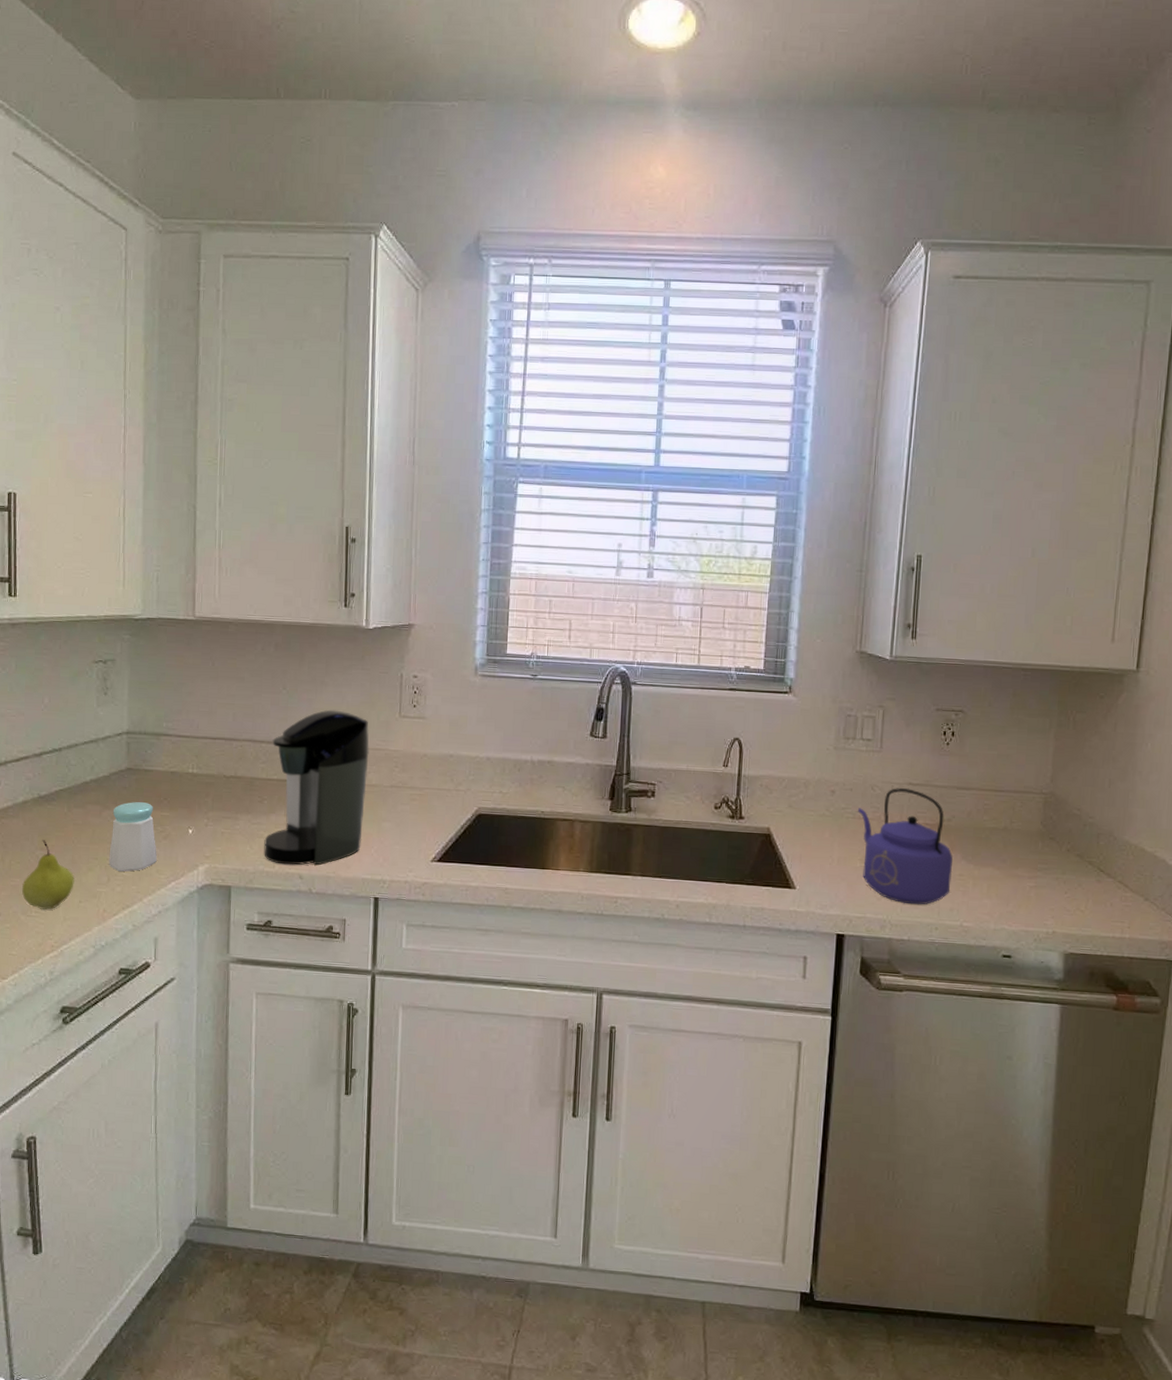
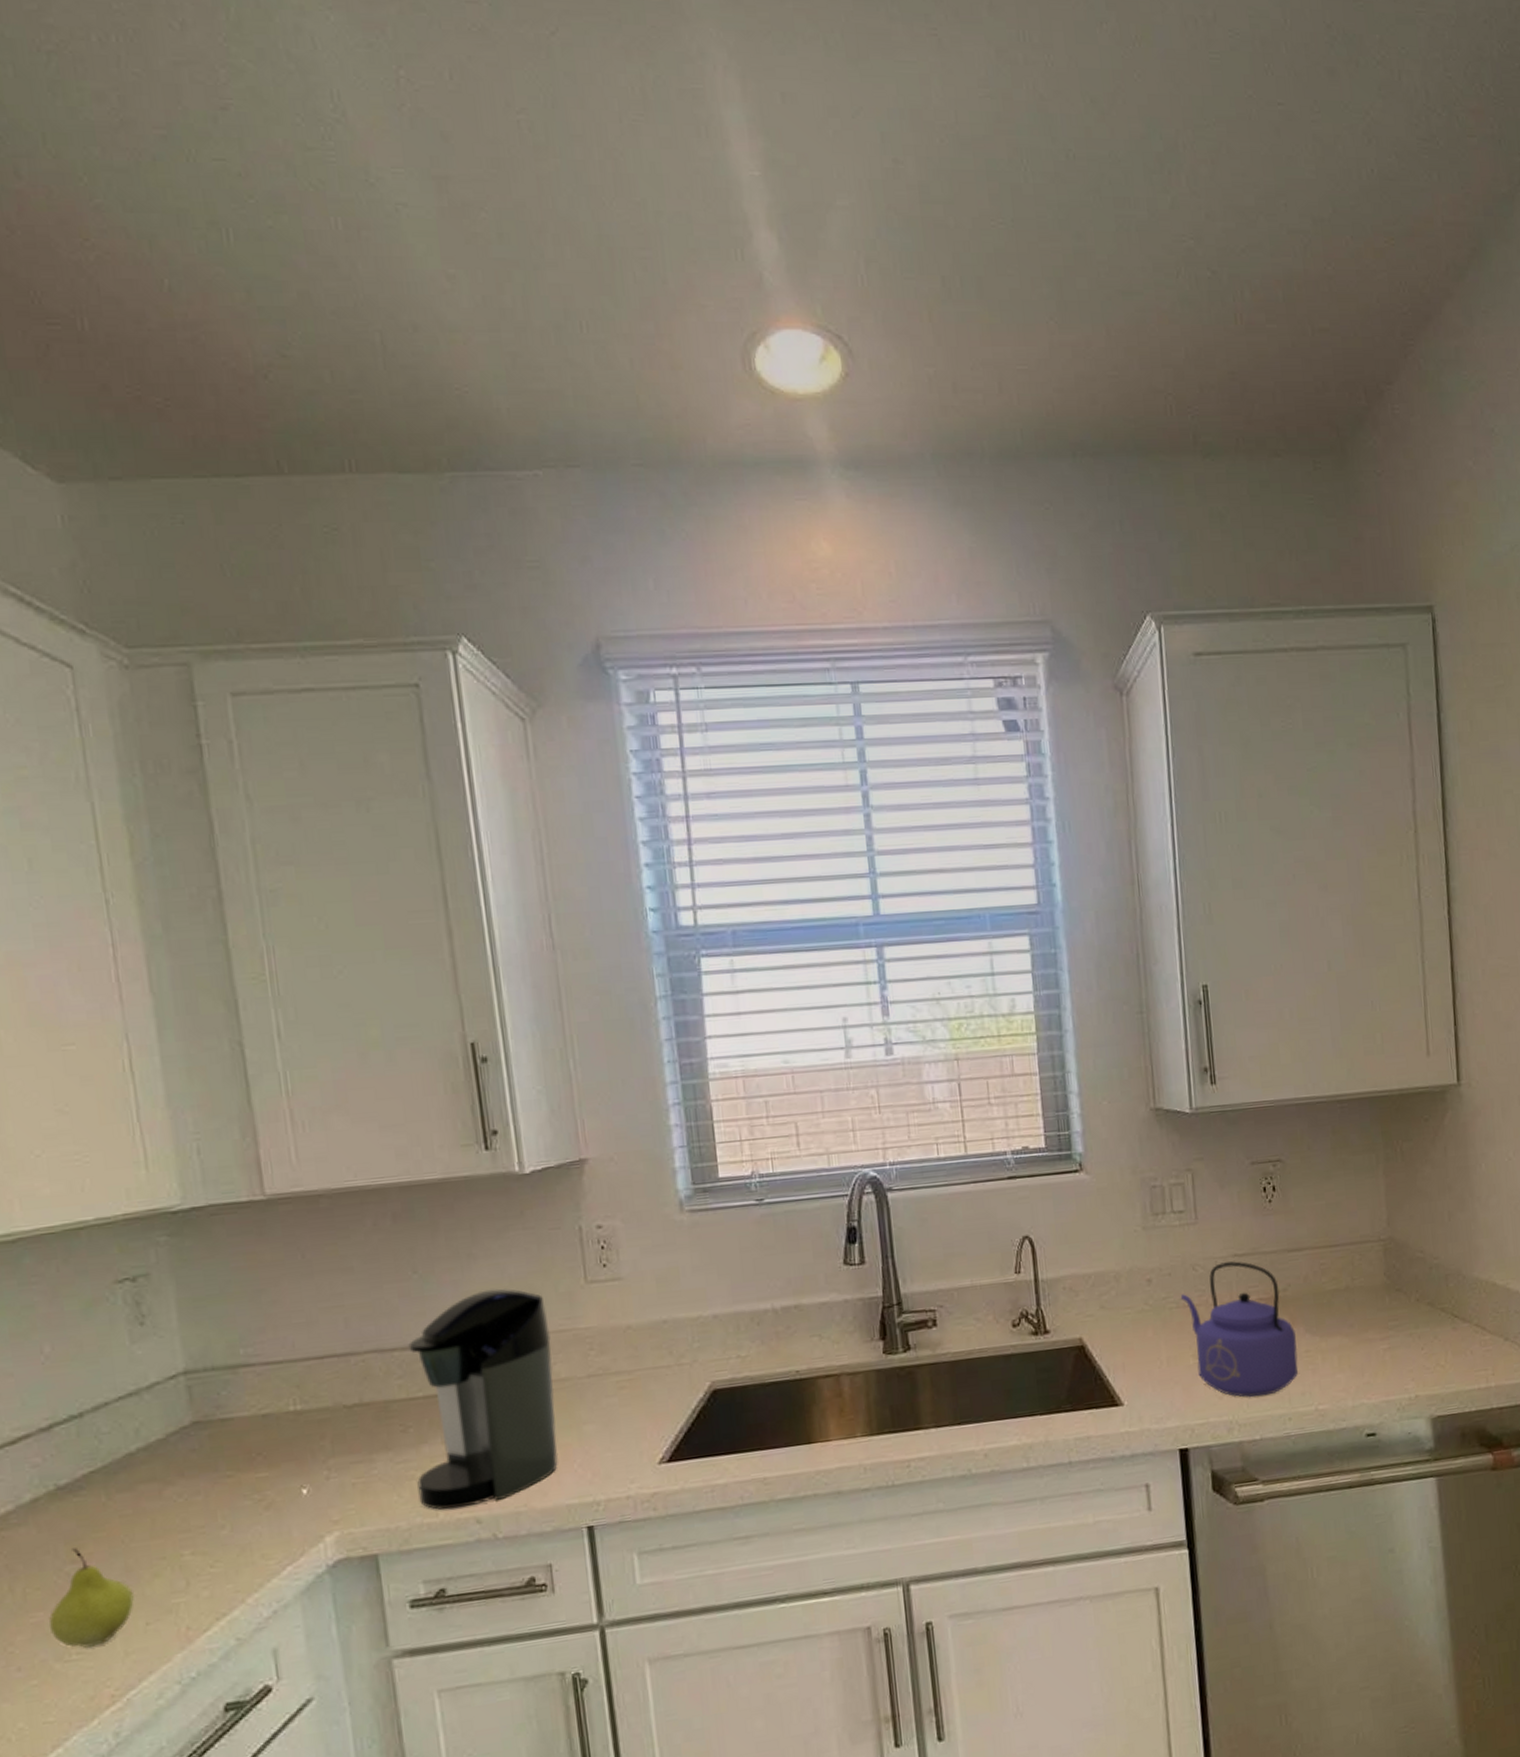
salt shaker: present [109,802,157,872] -> none [179,1464,259,1569]

